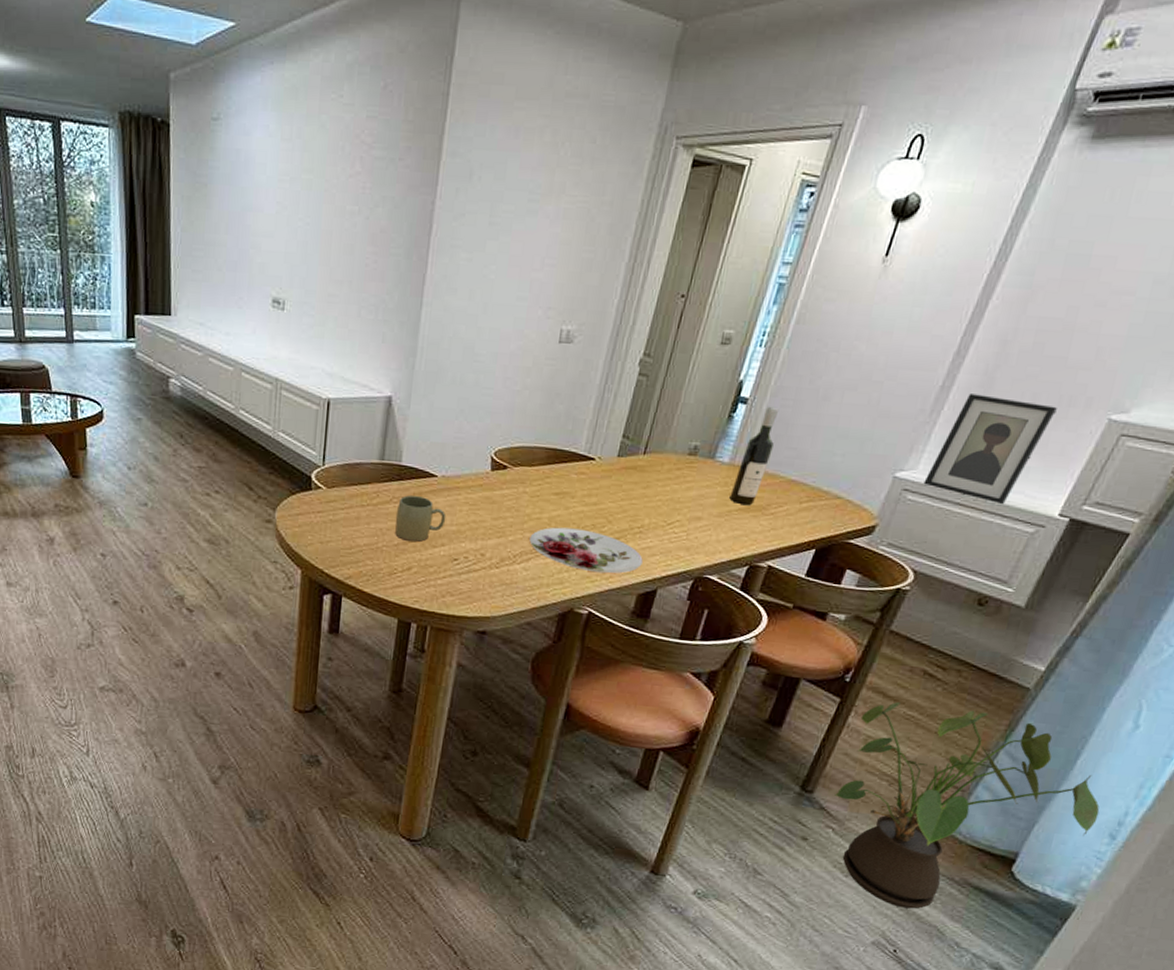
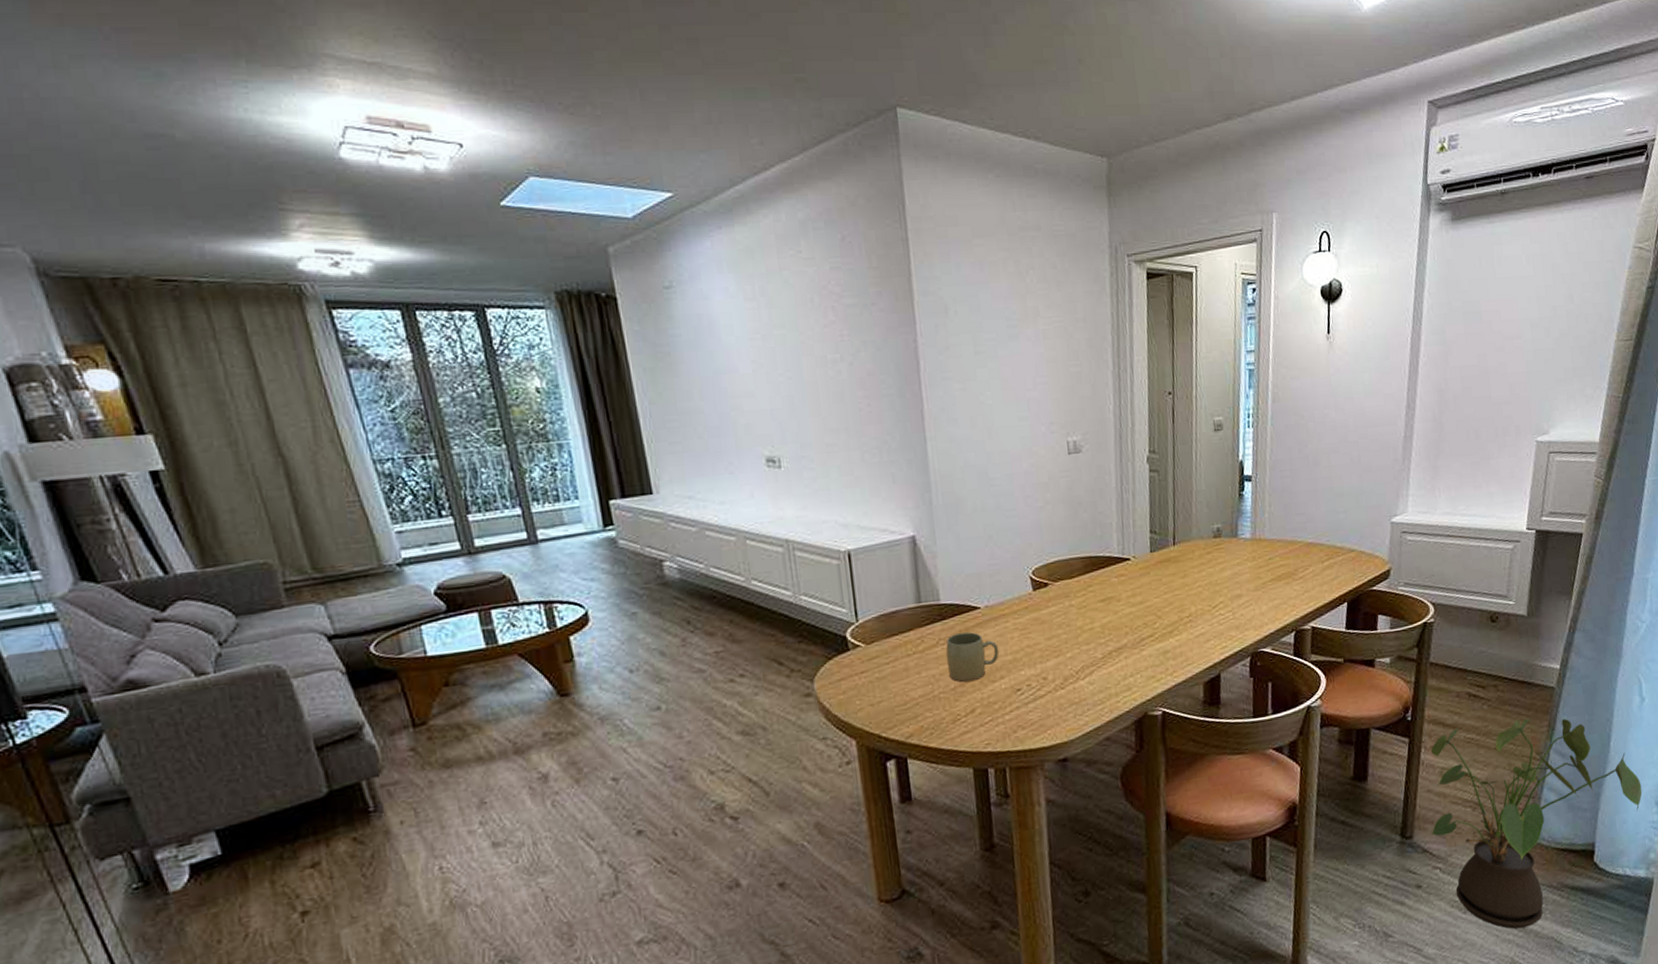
plate: present [529,527,643,574] -> none [1087,630,1200,672]
bottle: present [729,406,780,505] -> none [1260,479,1286,575]
picture frame: present [923,394,1057,505] -> none [1416,438,1497,530]

